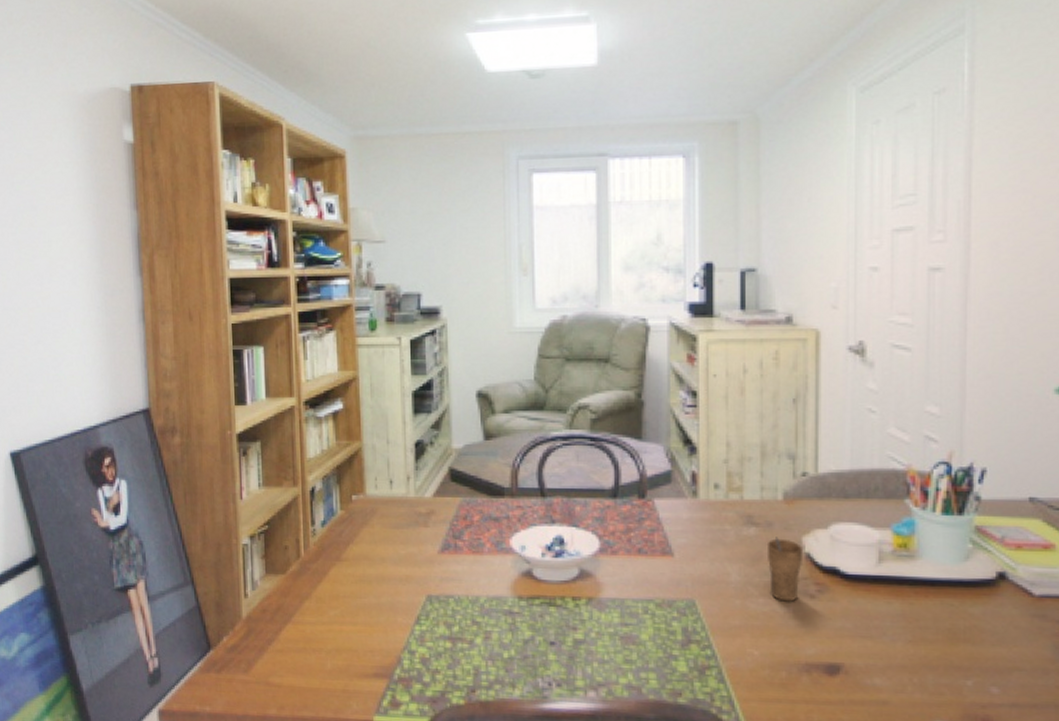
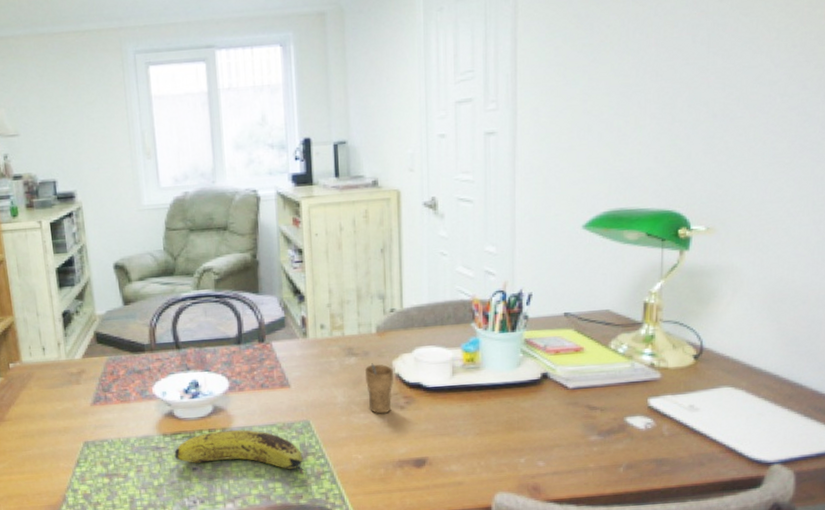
fruit: none [530,601,686,666] -> present [174,429,305,475]

